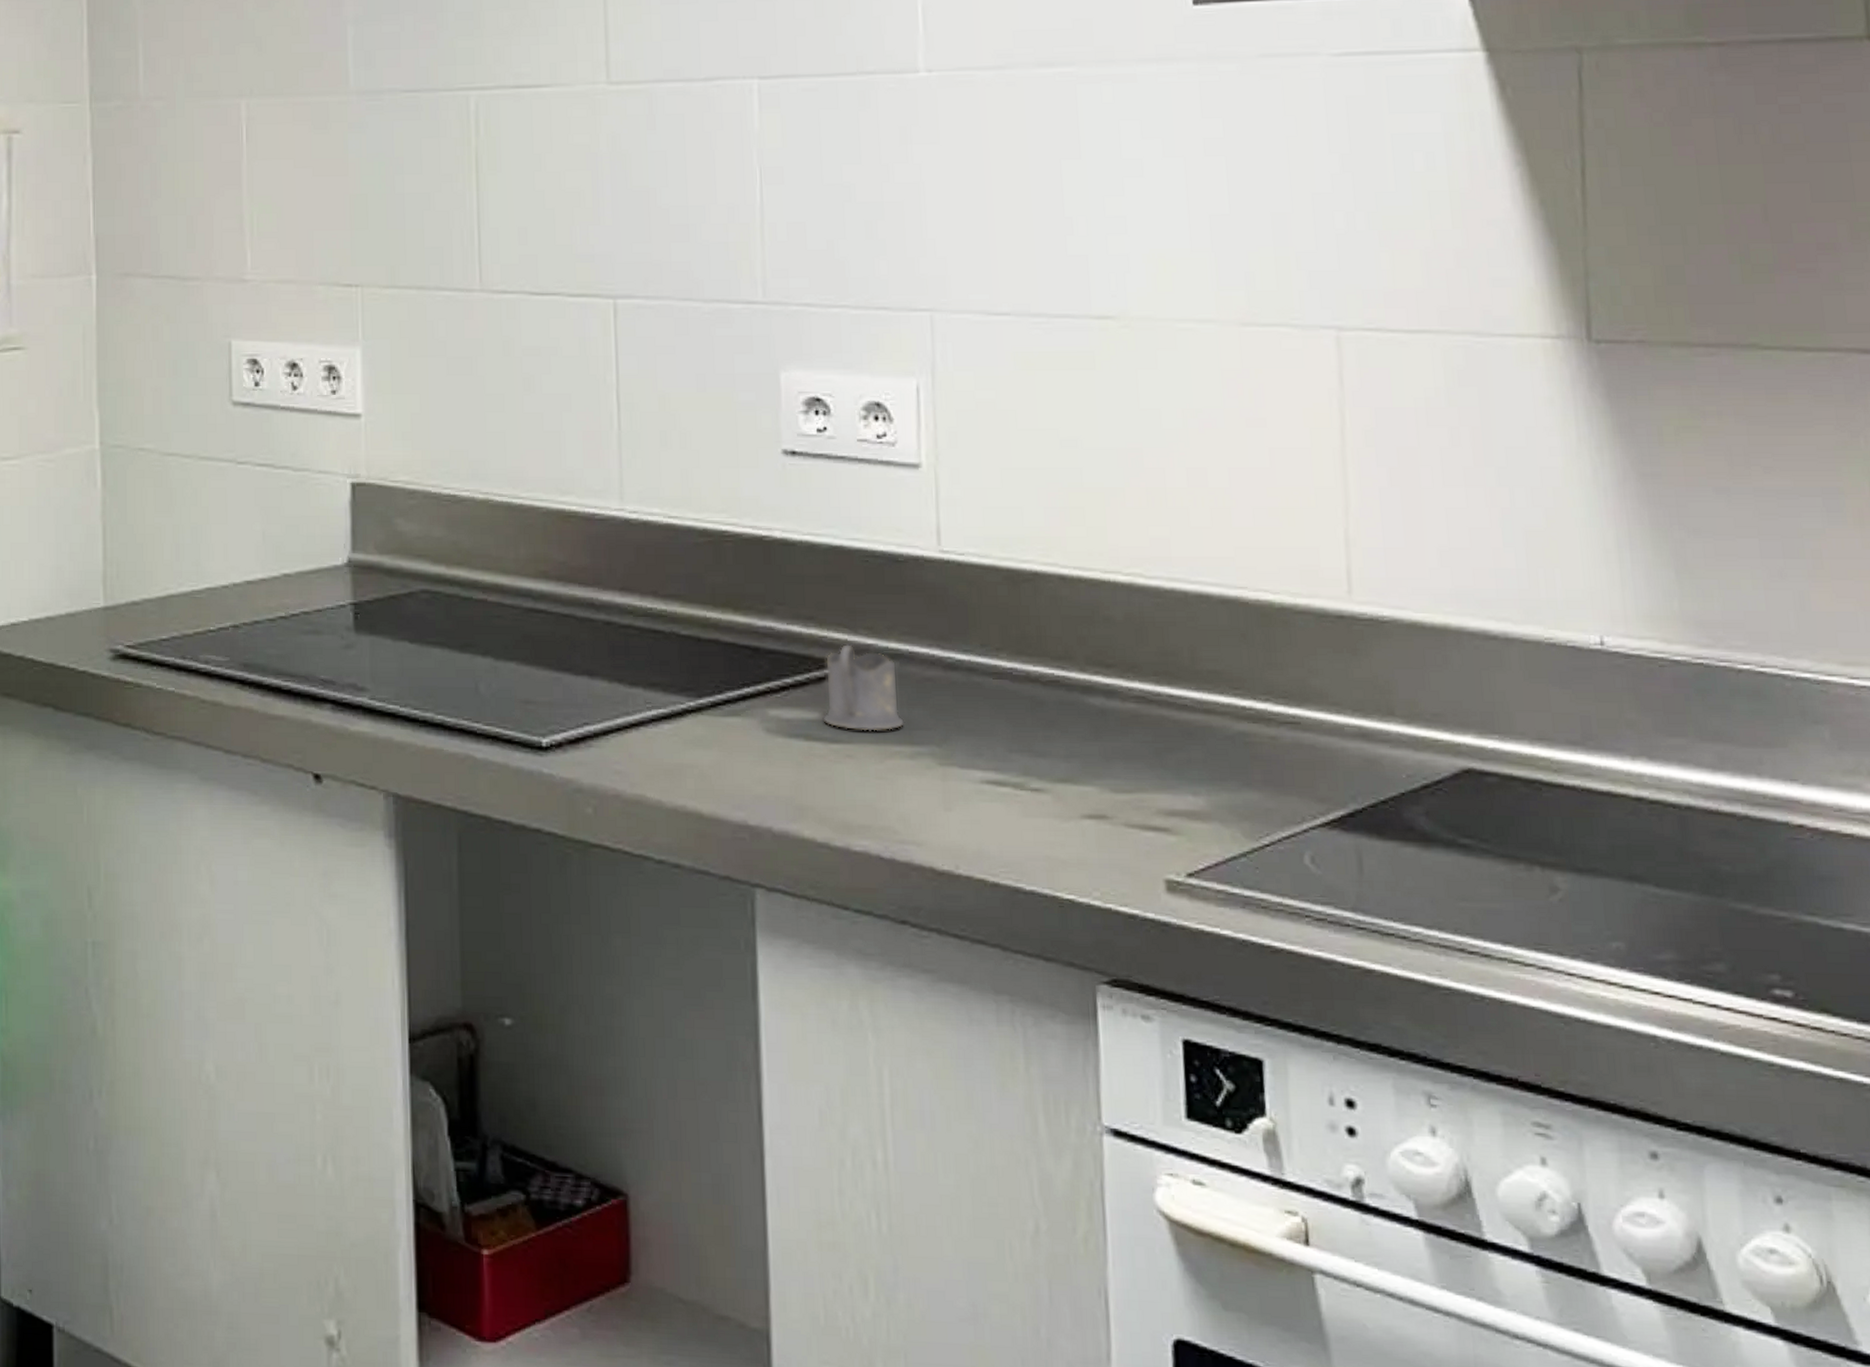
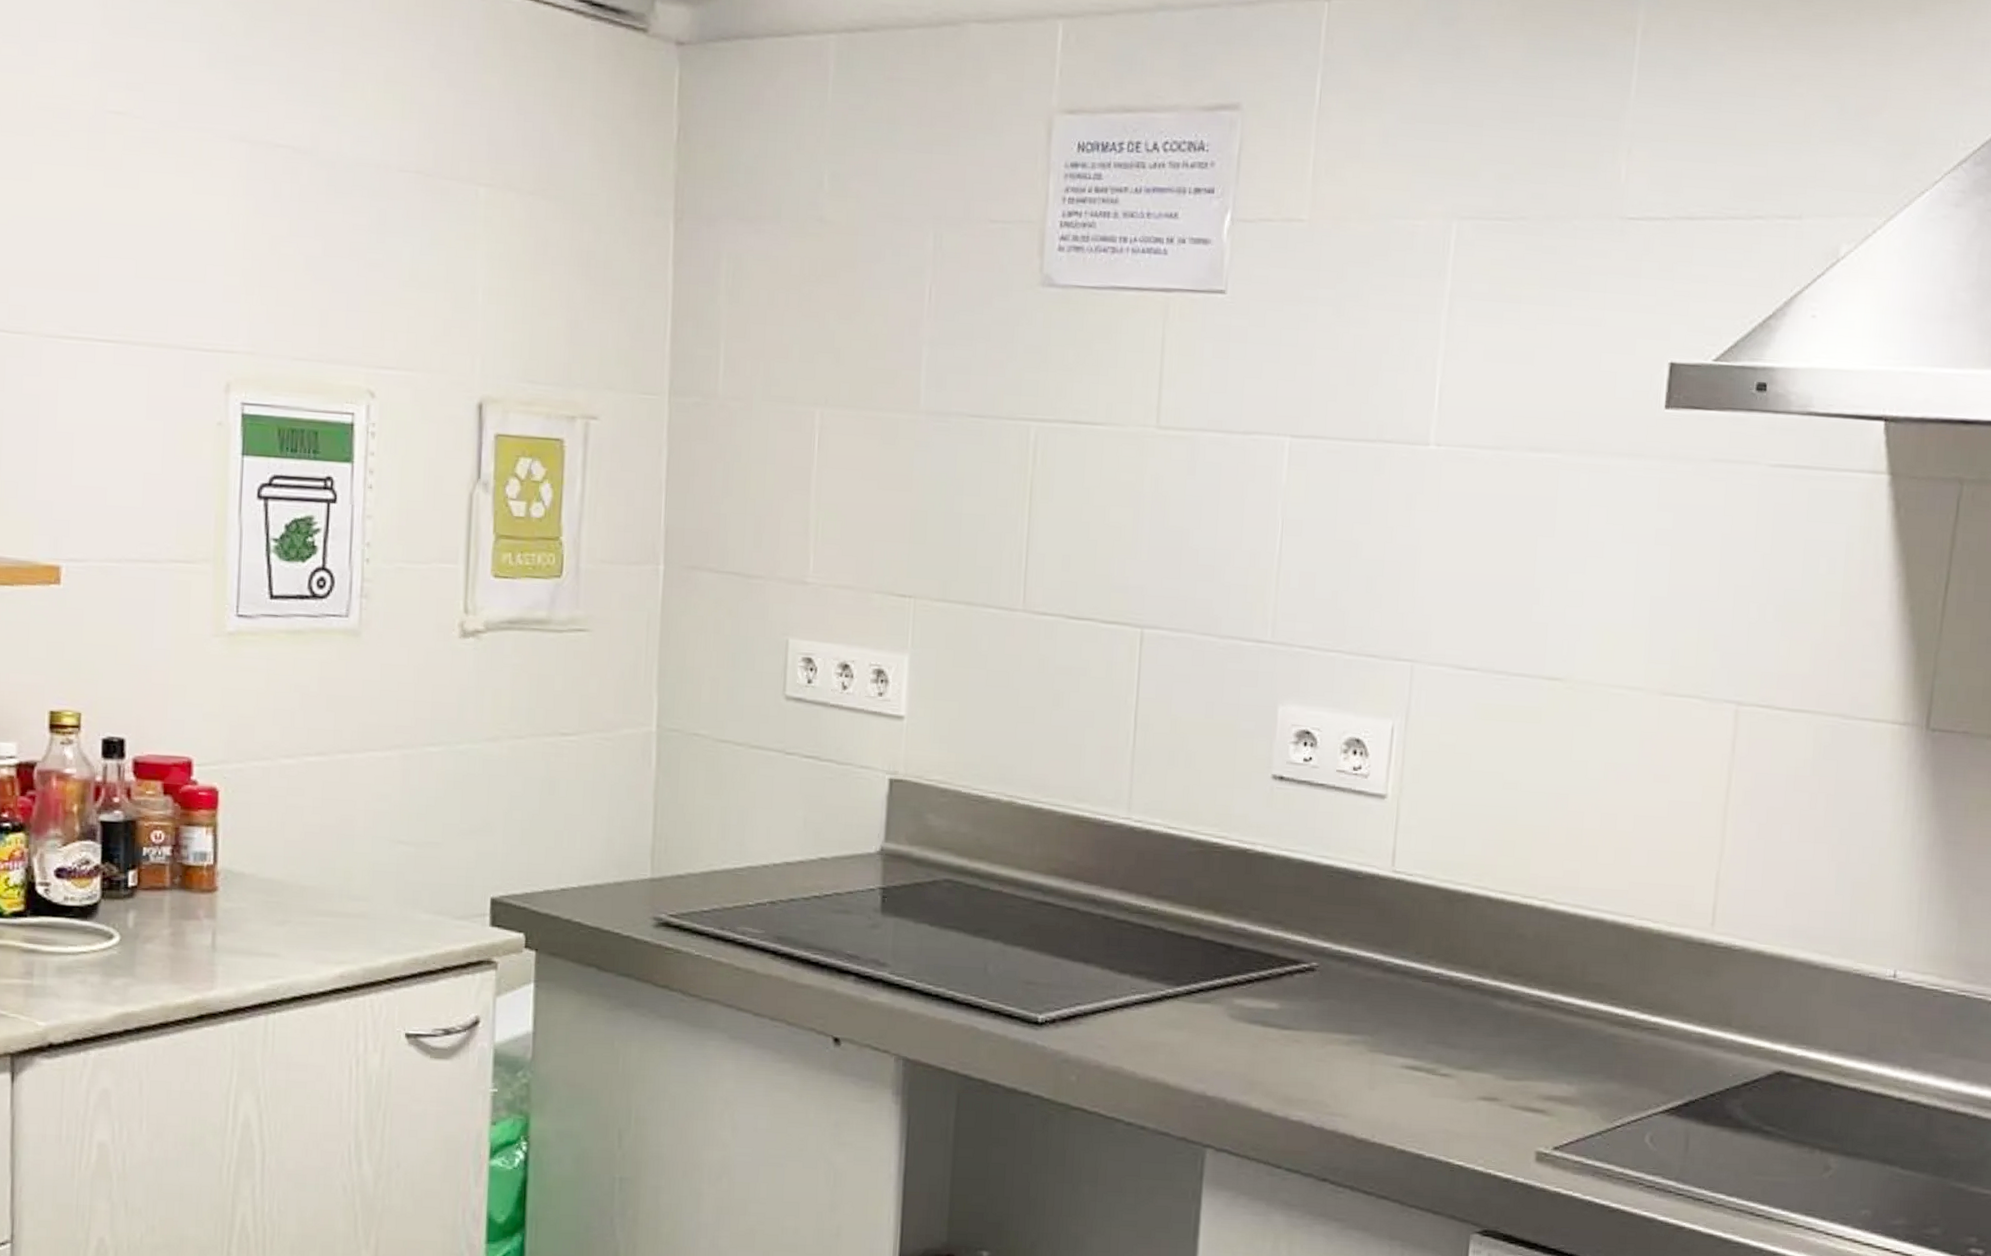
tea glass holder: present [822,643,904,731] -> none [1279,945,1346,1022]

